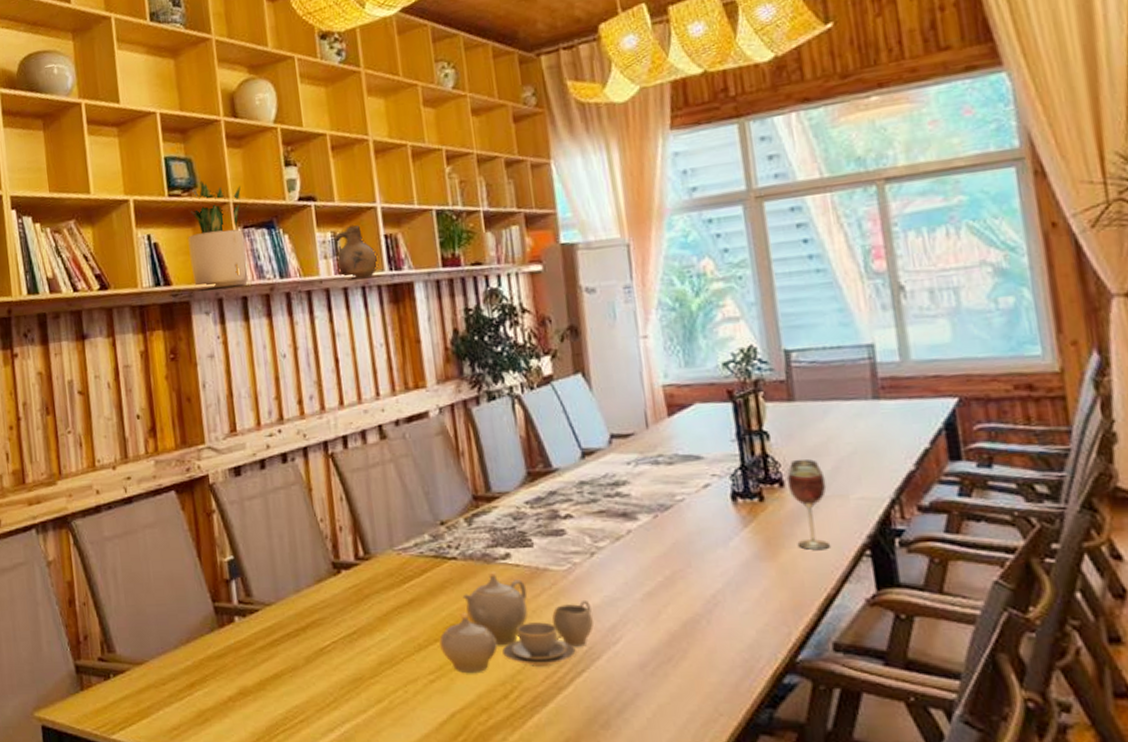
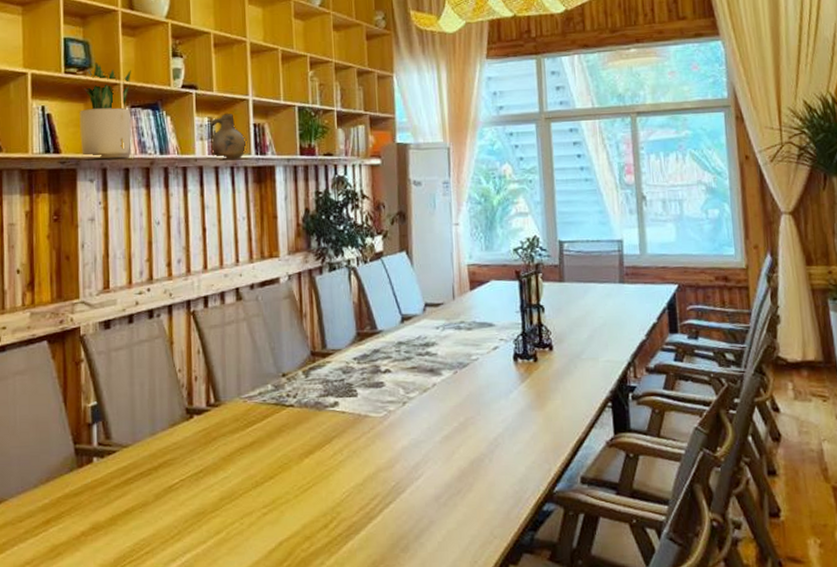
tea set: present [439,572,594,673] -> none [274,418,401,506]
wineglass: present [786,458,830,550] -> none [555,328,583,401]

